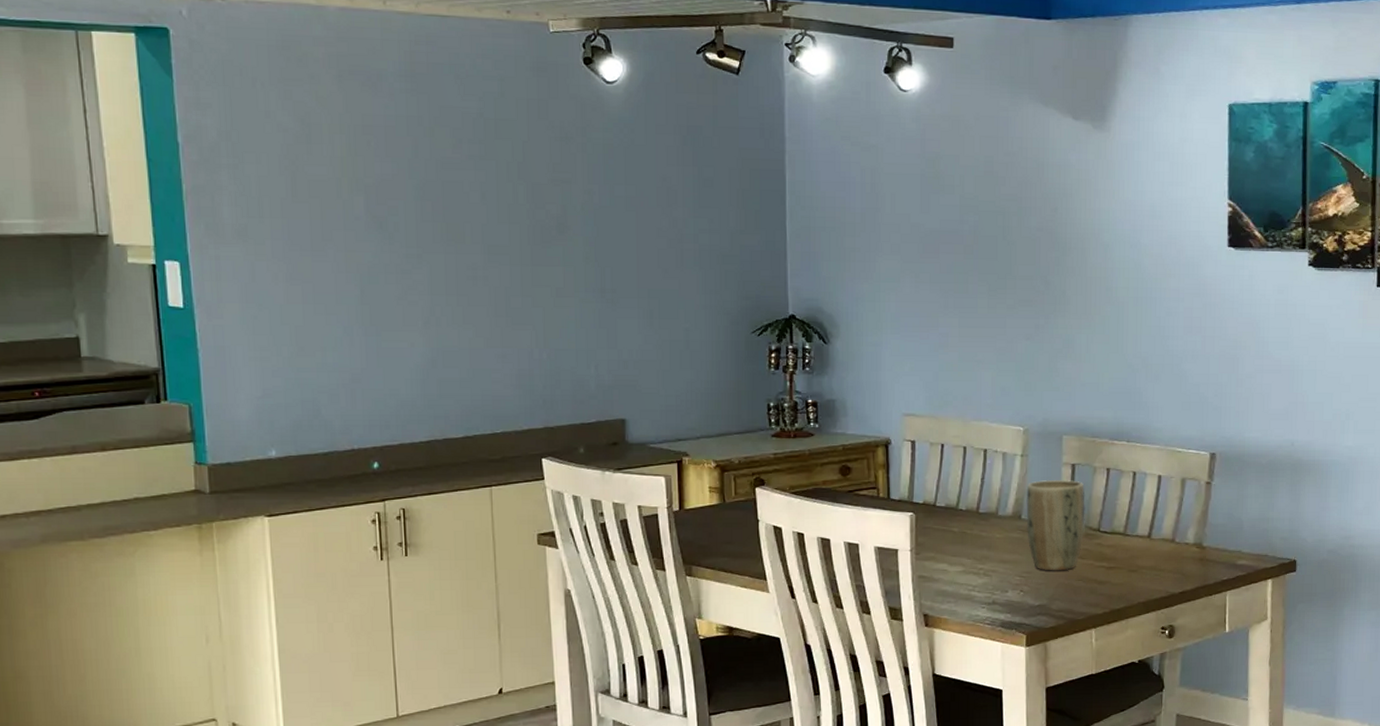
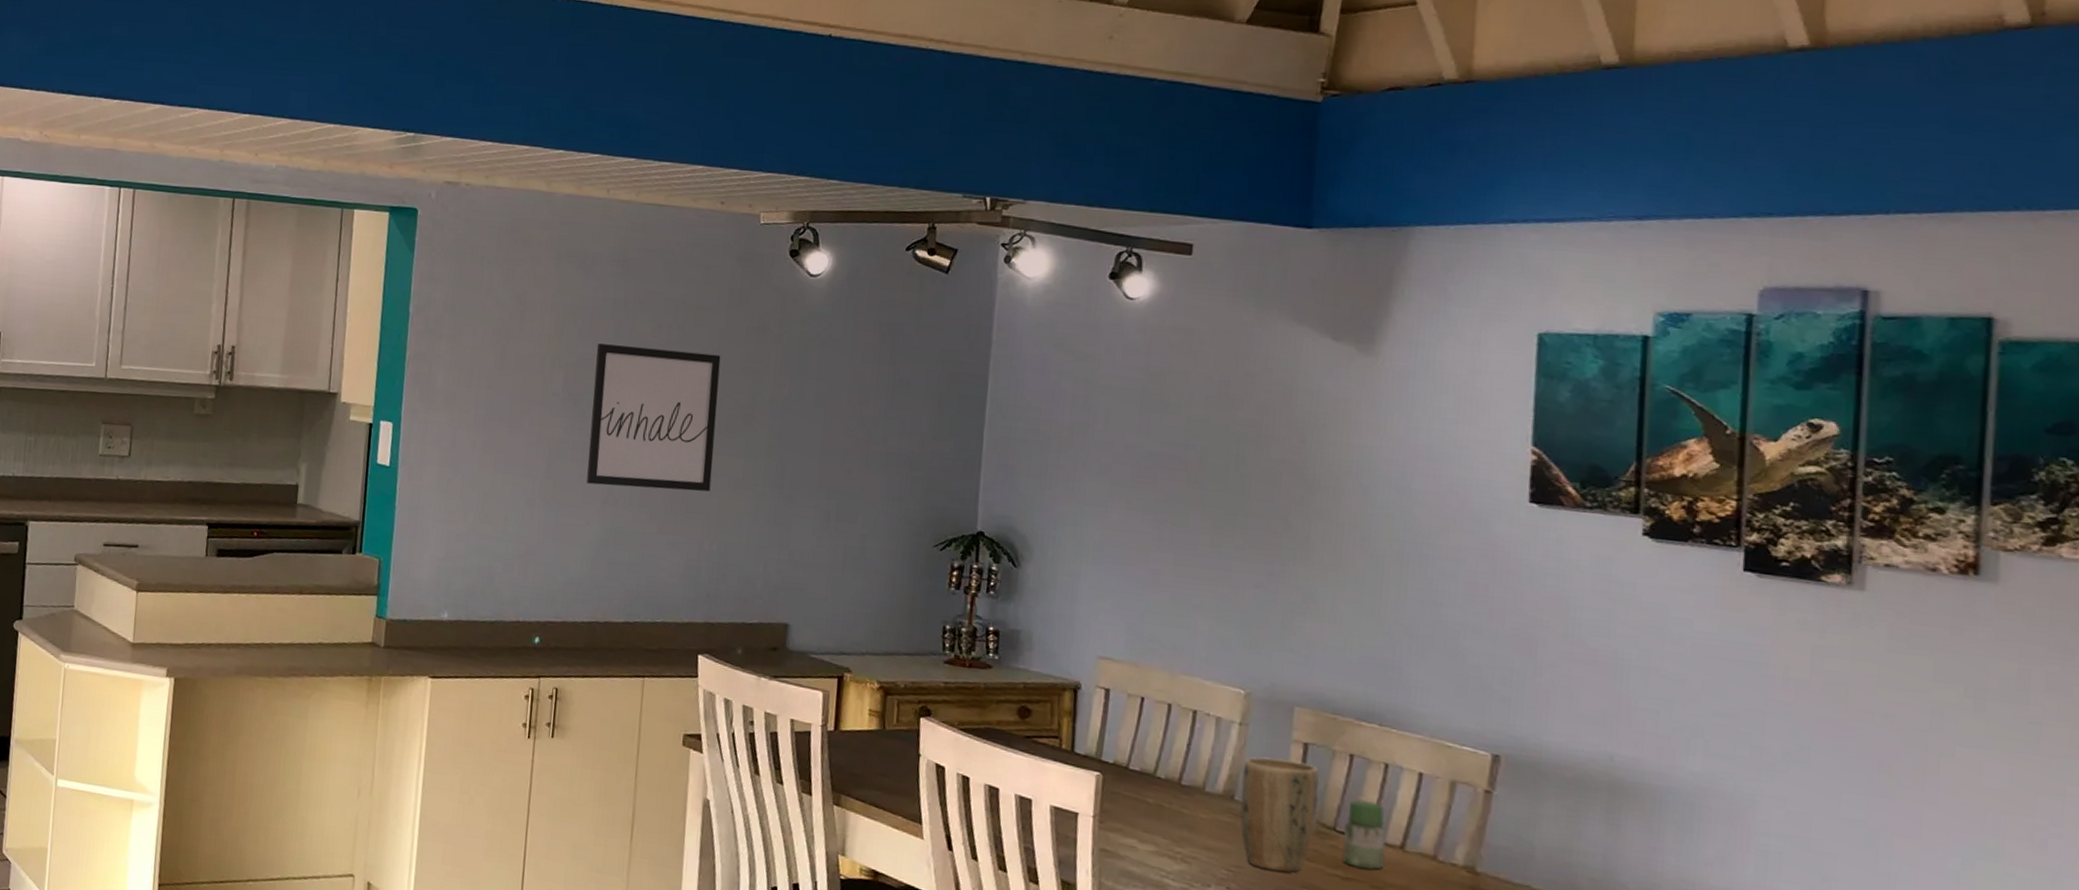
wall art: none [395,163,533,306] -> present [586,343,721,492]
jar: none [1105,503,1138,559] -> present [1341,800,1387,870]

